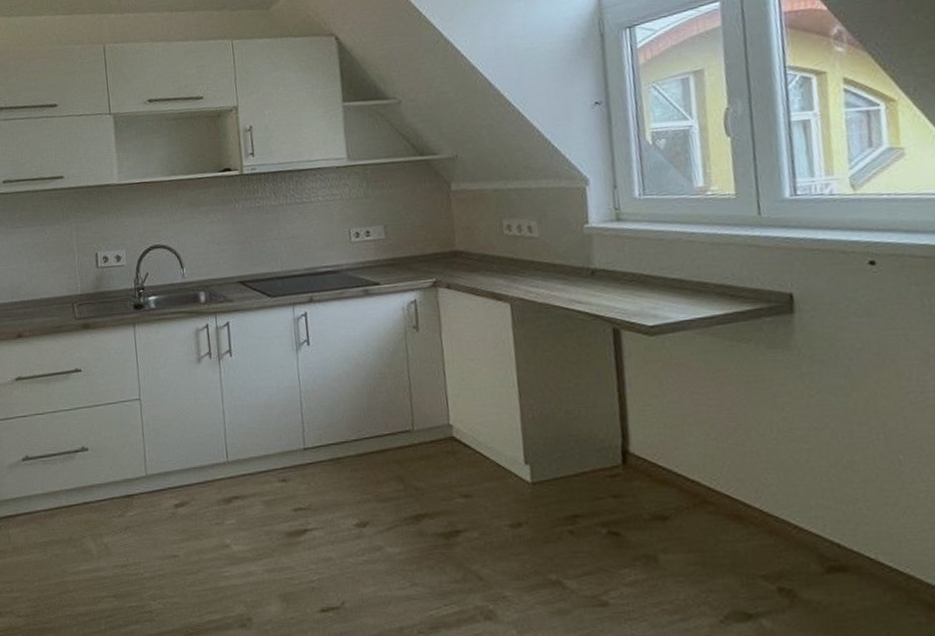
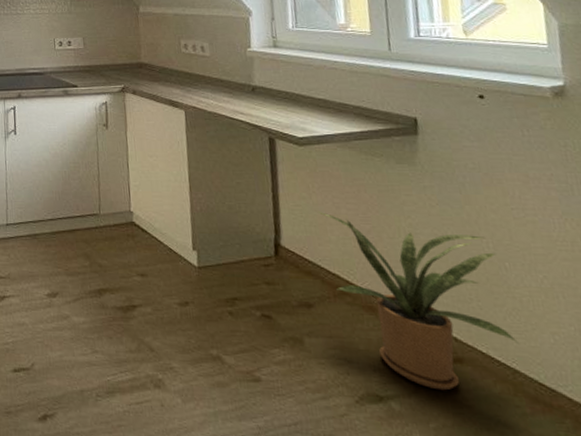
house plant: none [673,411,913,603] -> present [318,212,518,391]

